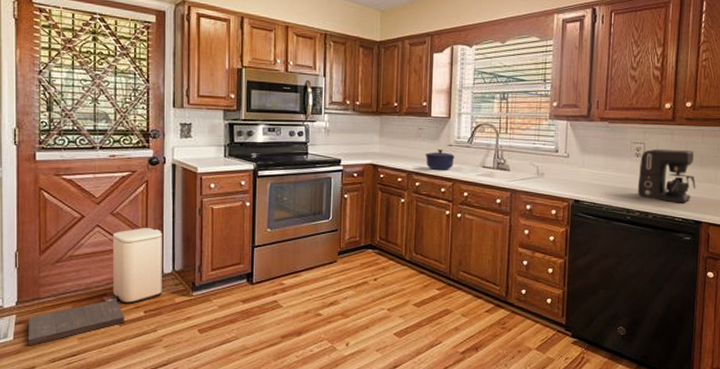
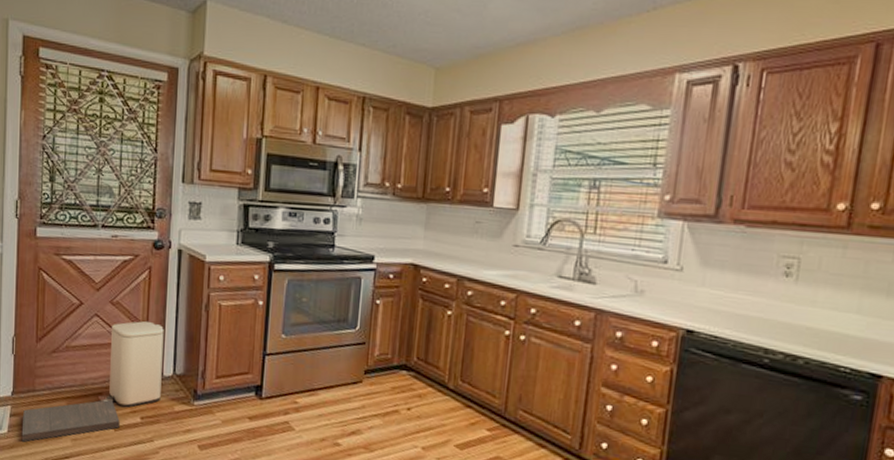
cooking pot: present [425,149,455,170] -> none [482,250,522,278]
coffee maker: present [637,148,696,203] -> none [782,266,878,348]

